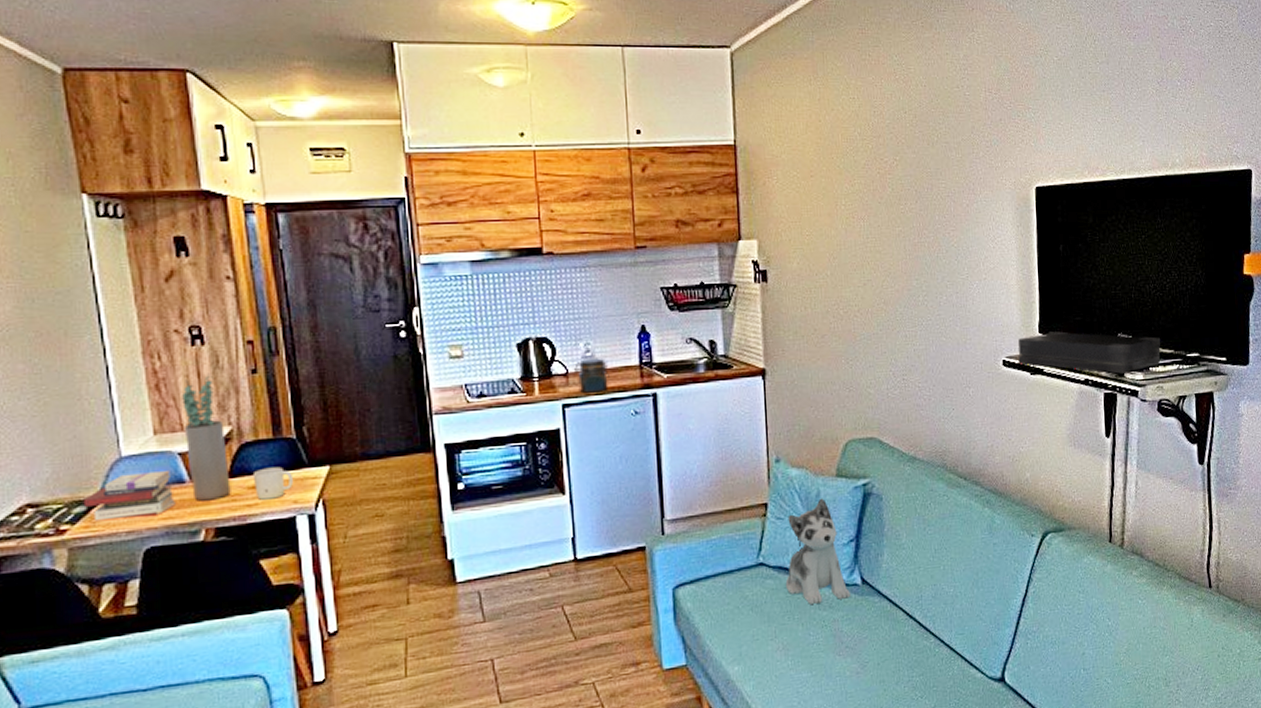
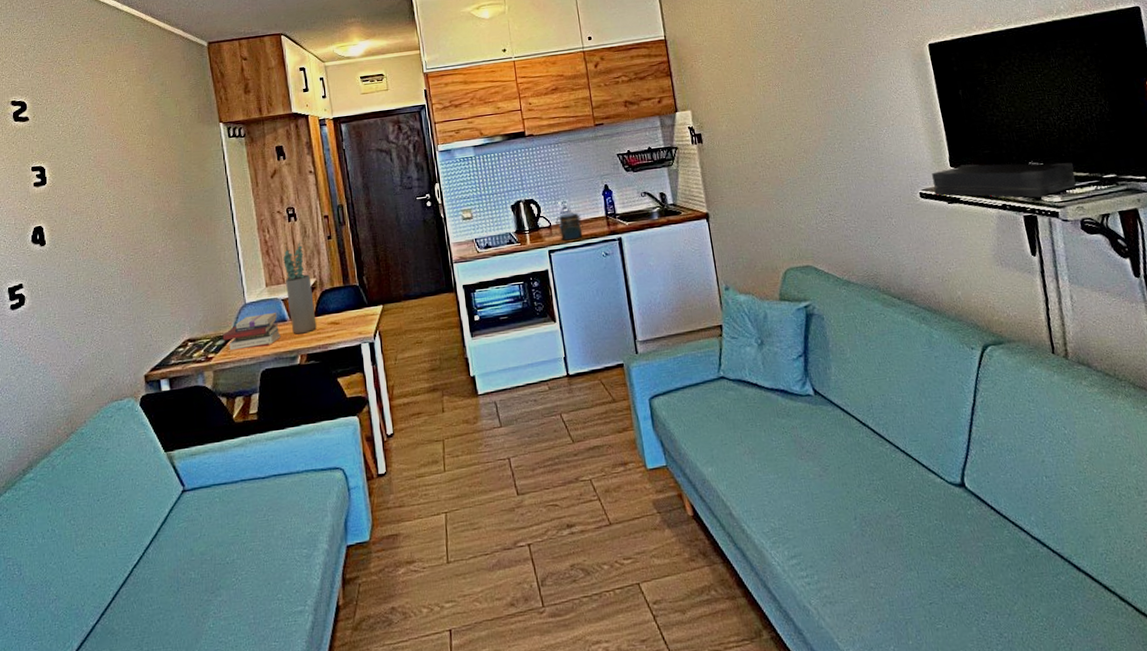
mug: present [252,466,294,500] -> none [330,307,359,333]
plush toy: present [785,498,852,606] -> none [741,319,806,414]

